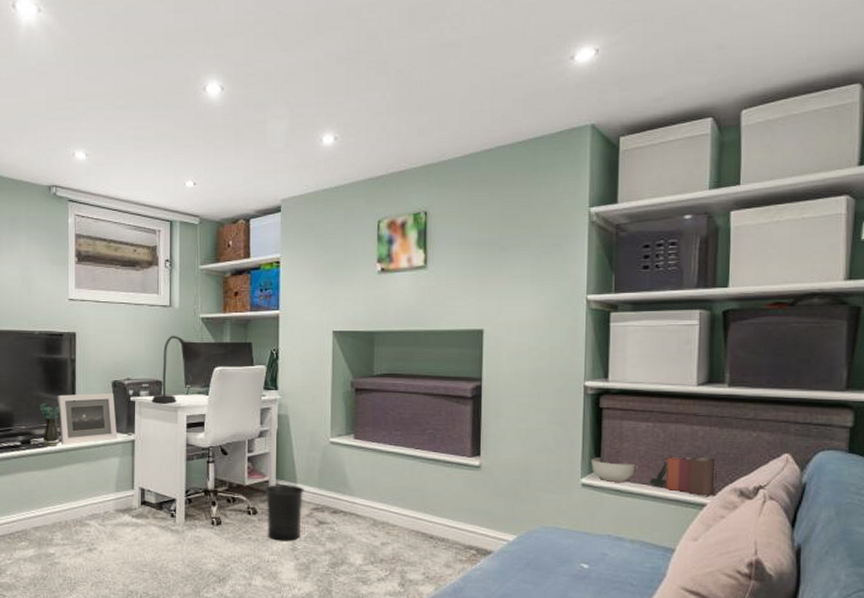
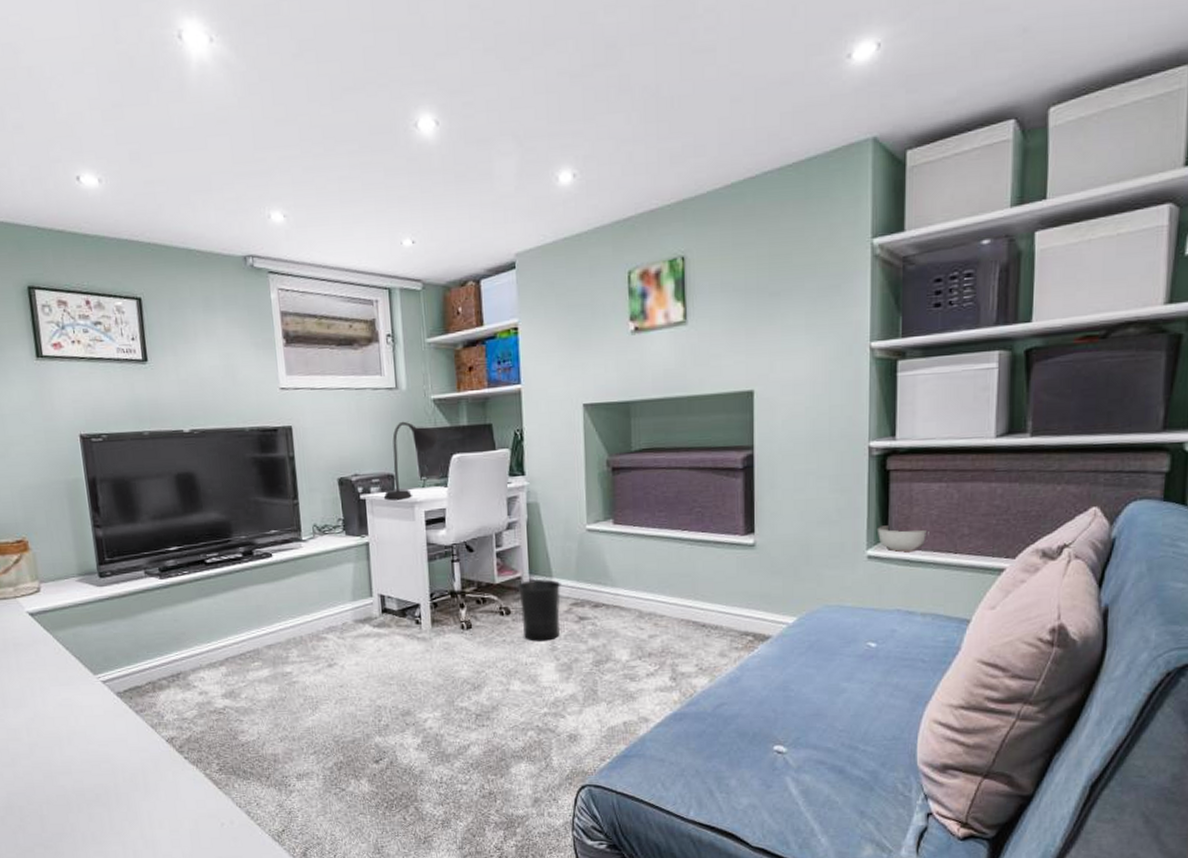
vase: present [39,400,60,448] -> none [257,505,286,558]
picture frame: present [57,392,118,445] -> none [277,491,350,554]
books: present [649,456,717,497] -> none [942,516,1017,562]

